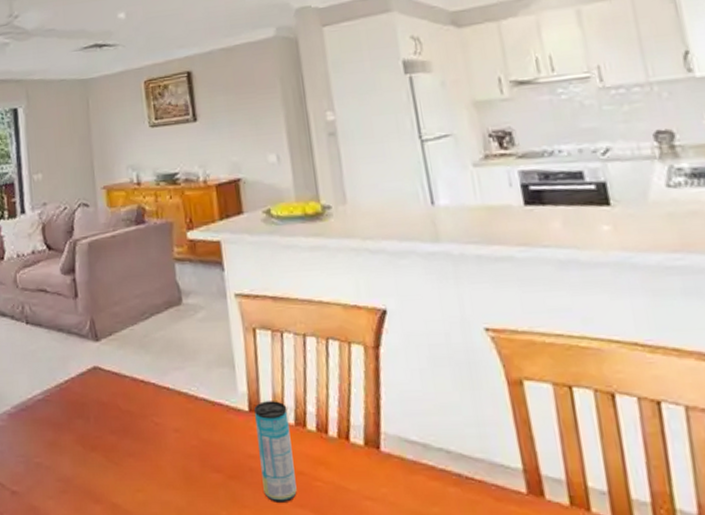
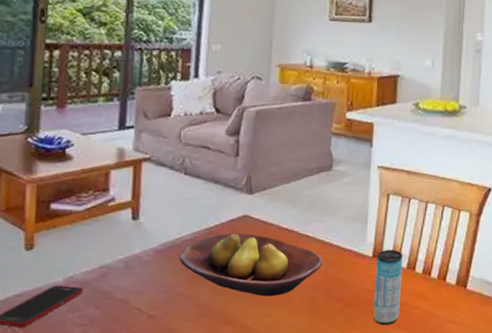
fruit bowl: none [34,389,191,467] -> present [180,233,323,296]

